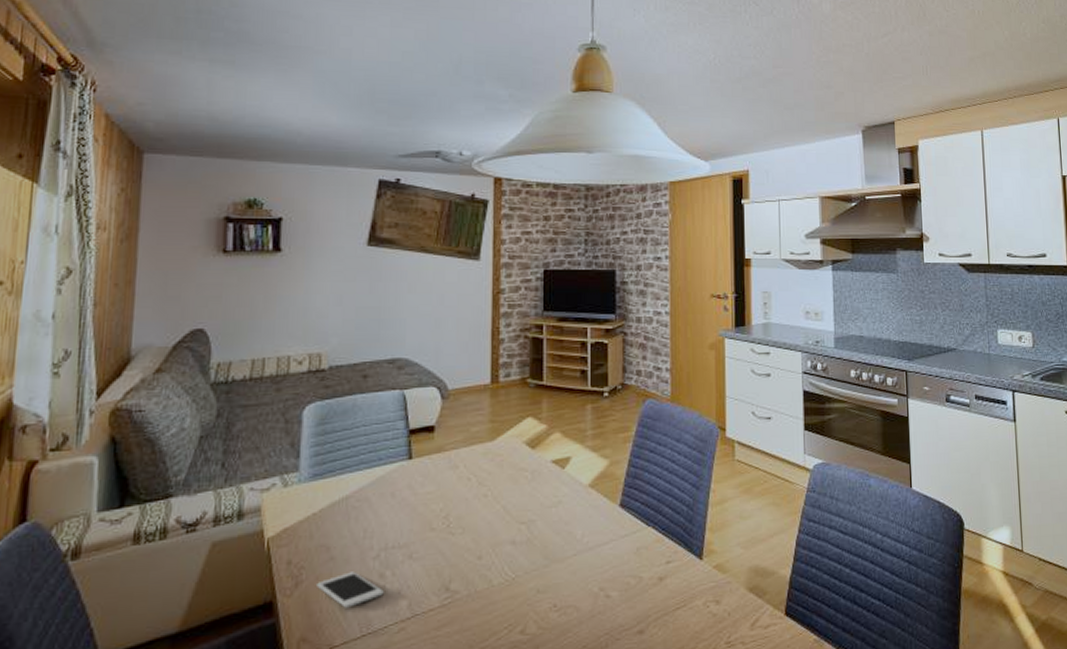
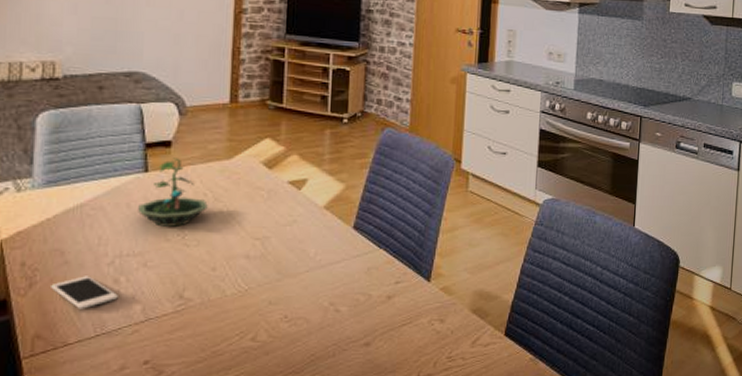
terrarium: none [403,442,472,516] -> present [138,158,208,227]

